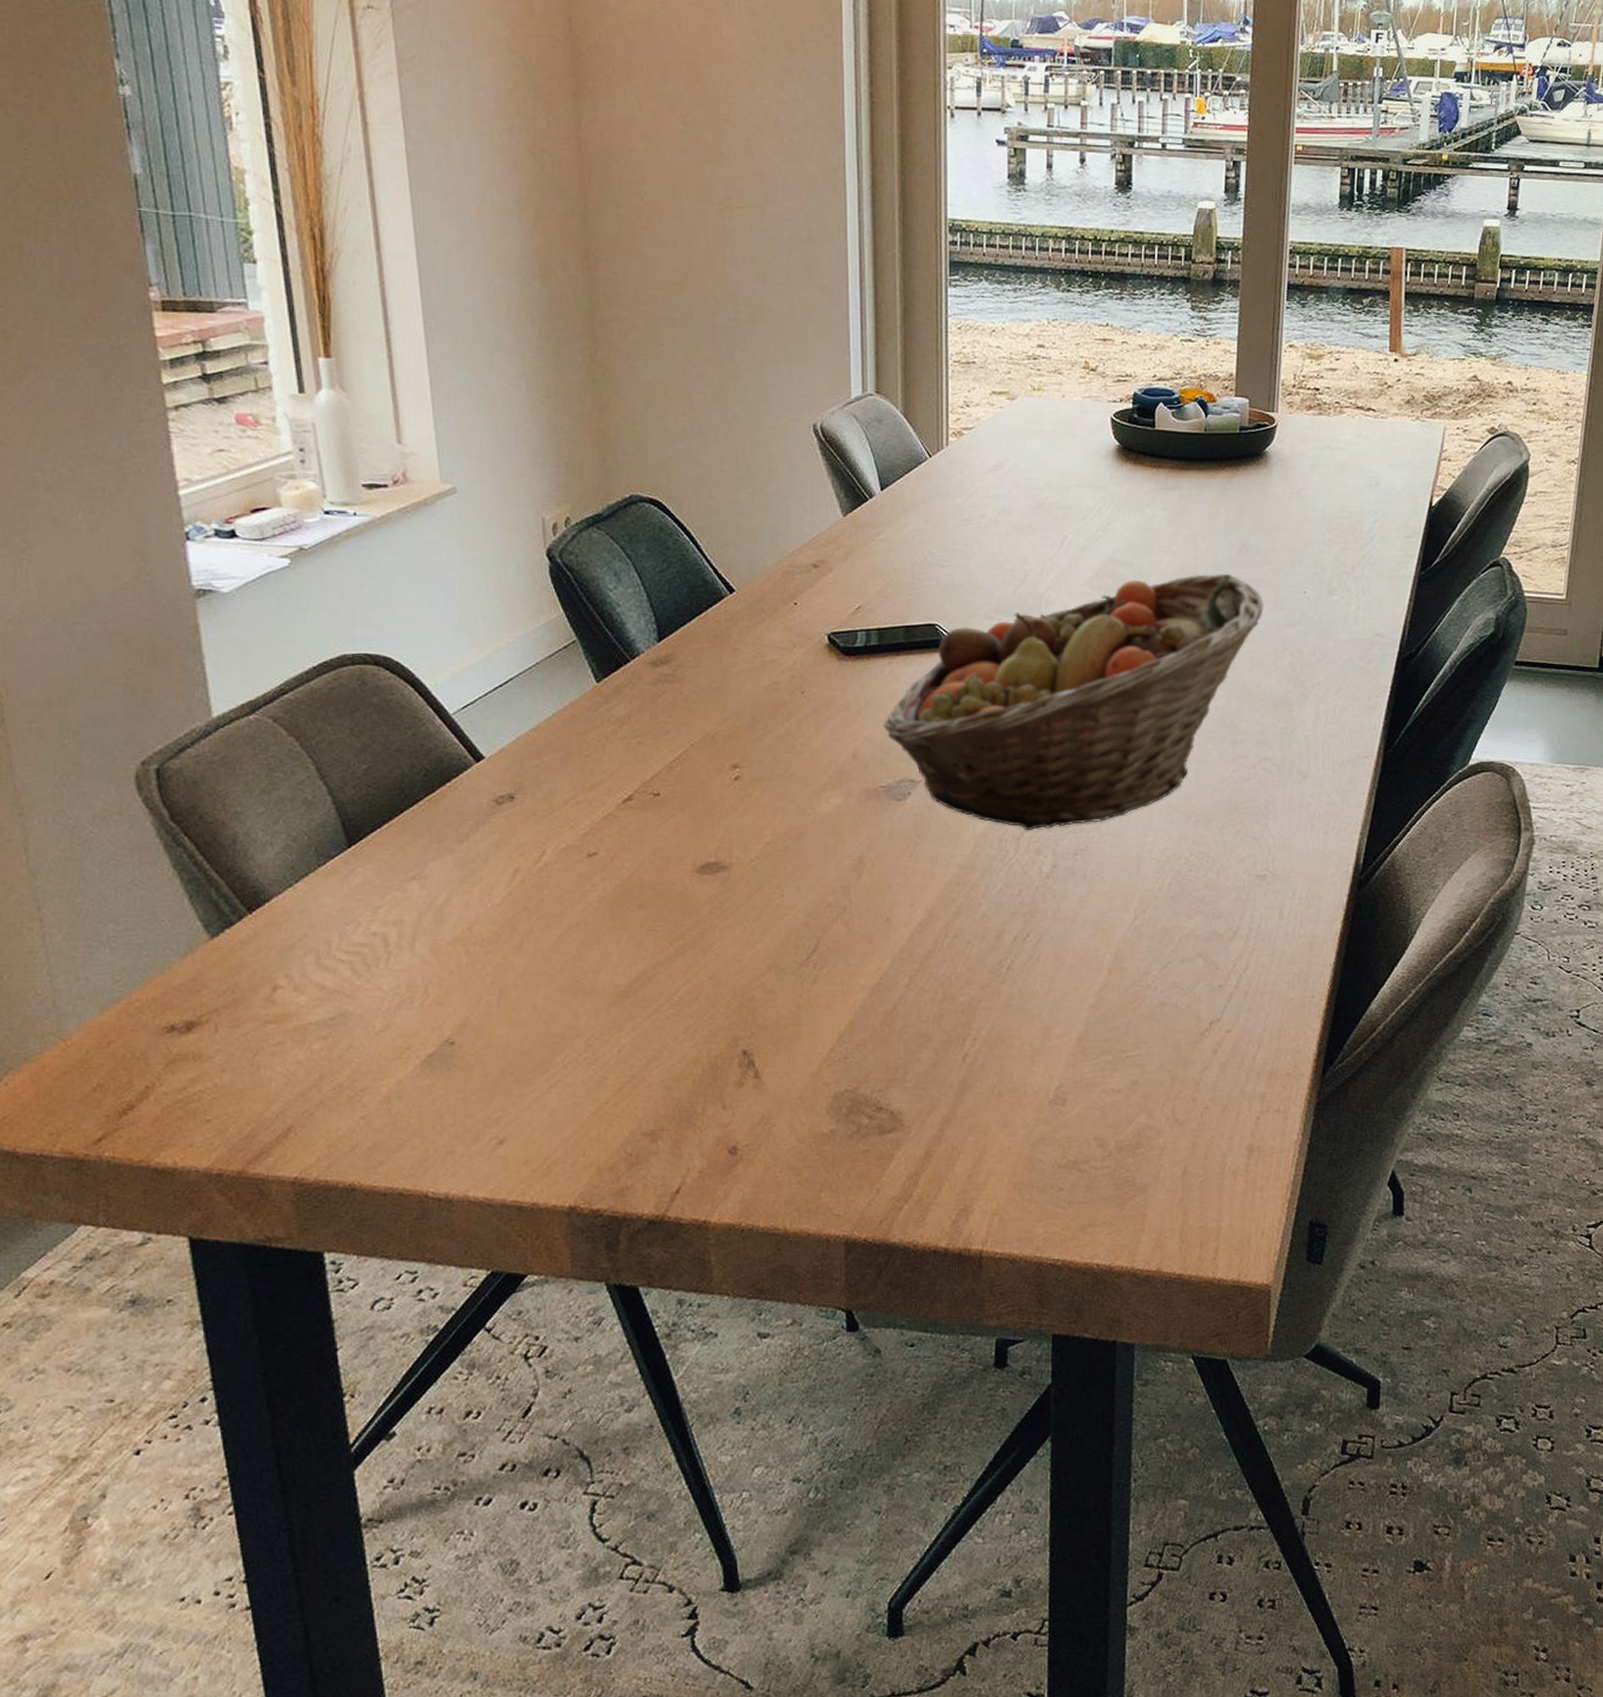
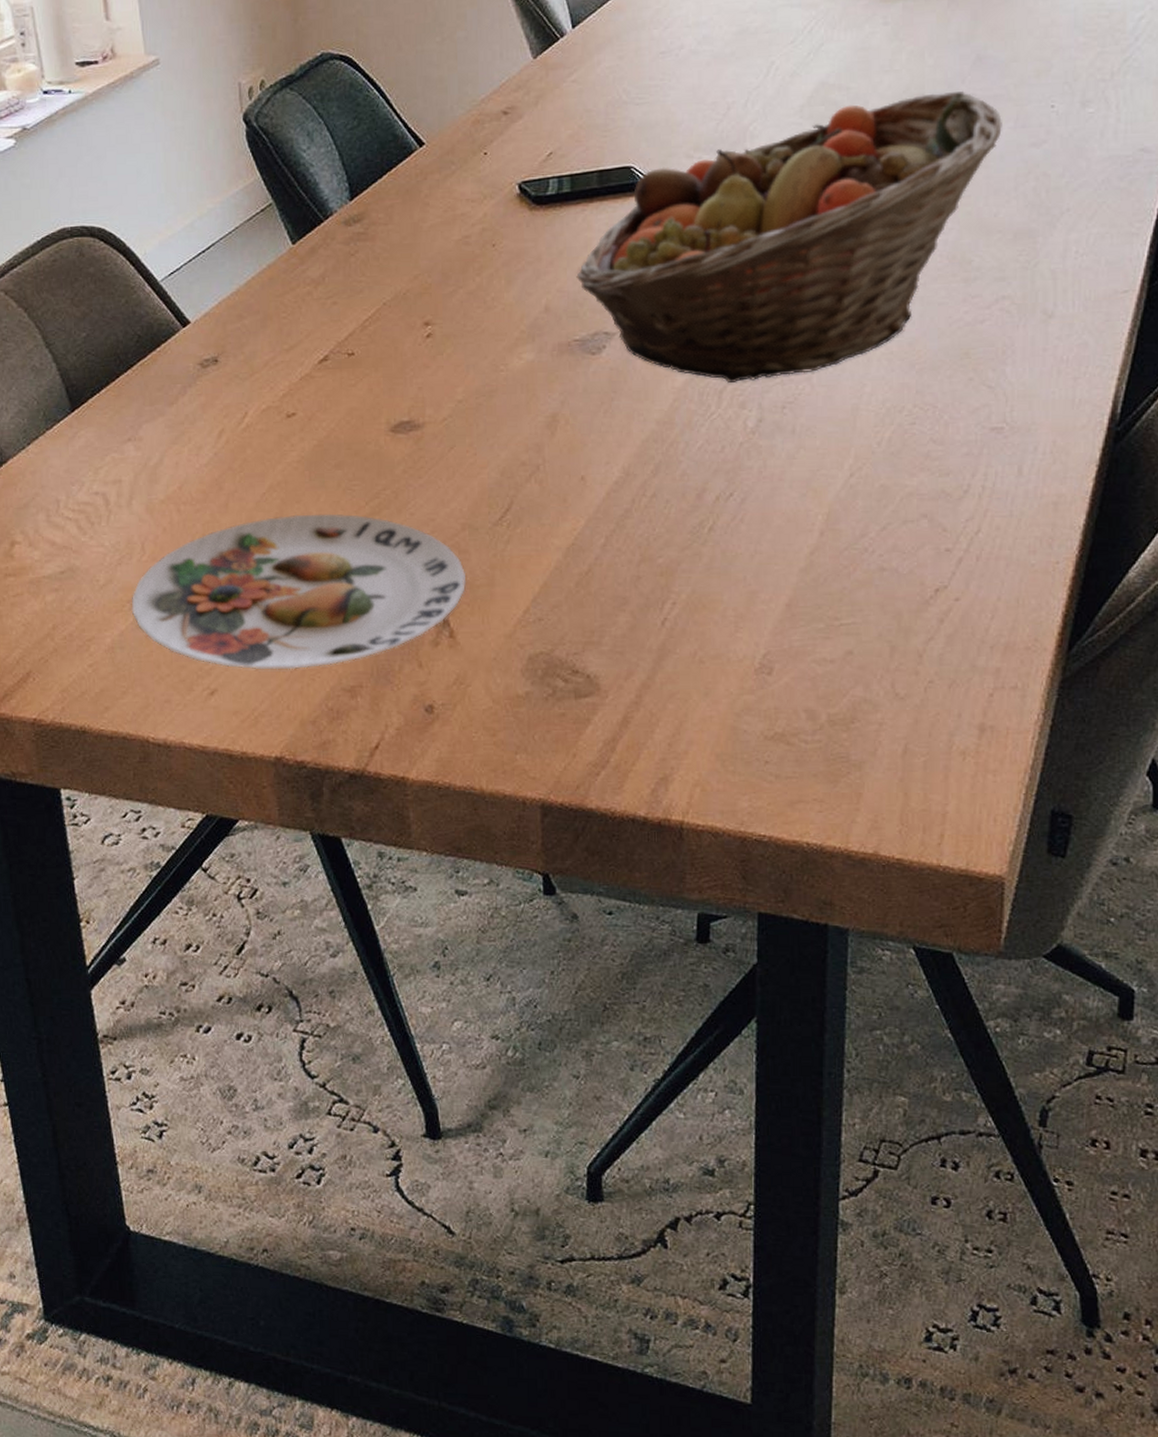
plate: none [411,954,771,1116] -> present [131,513,466,670]

